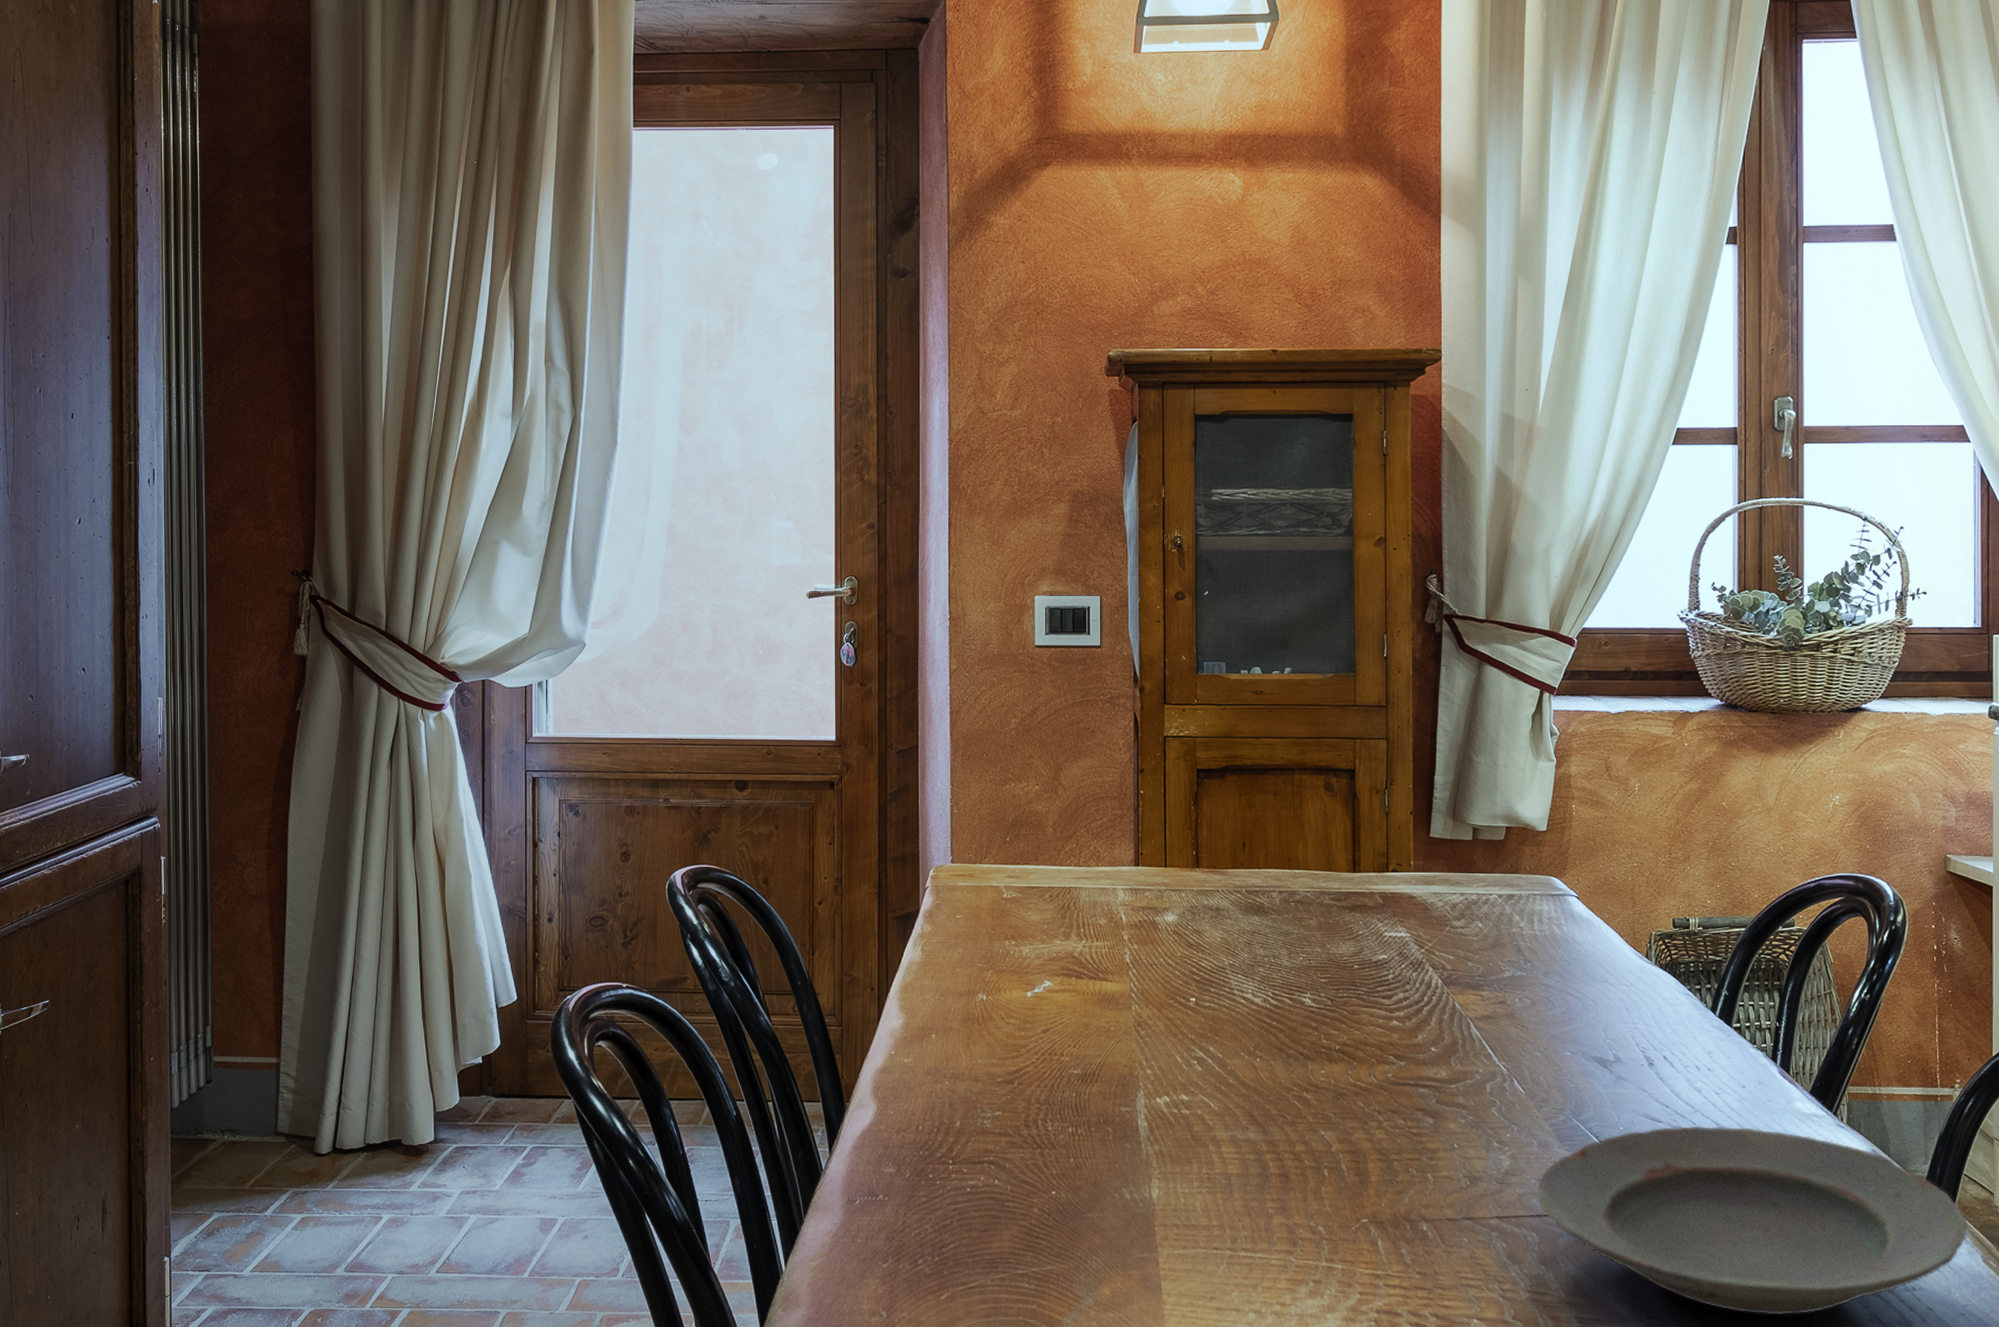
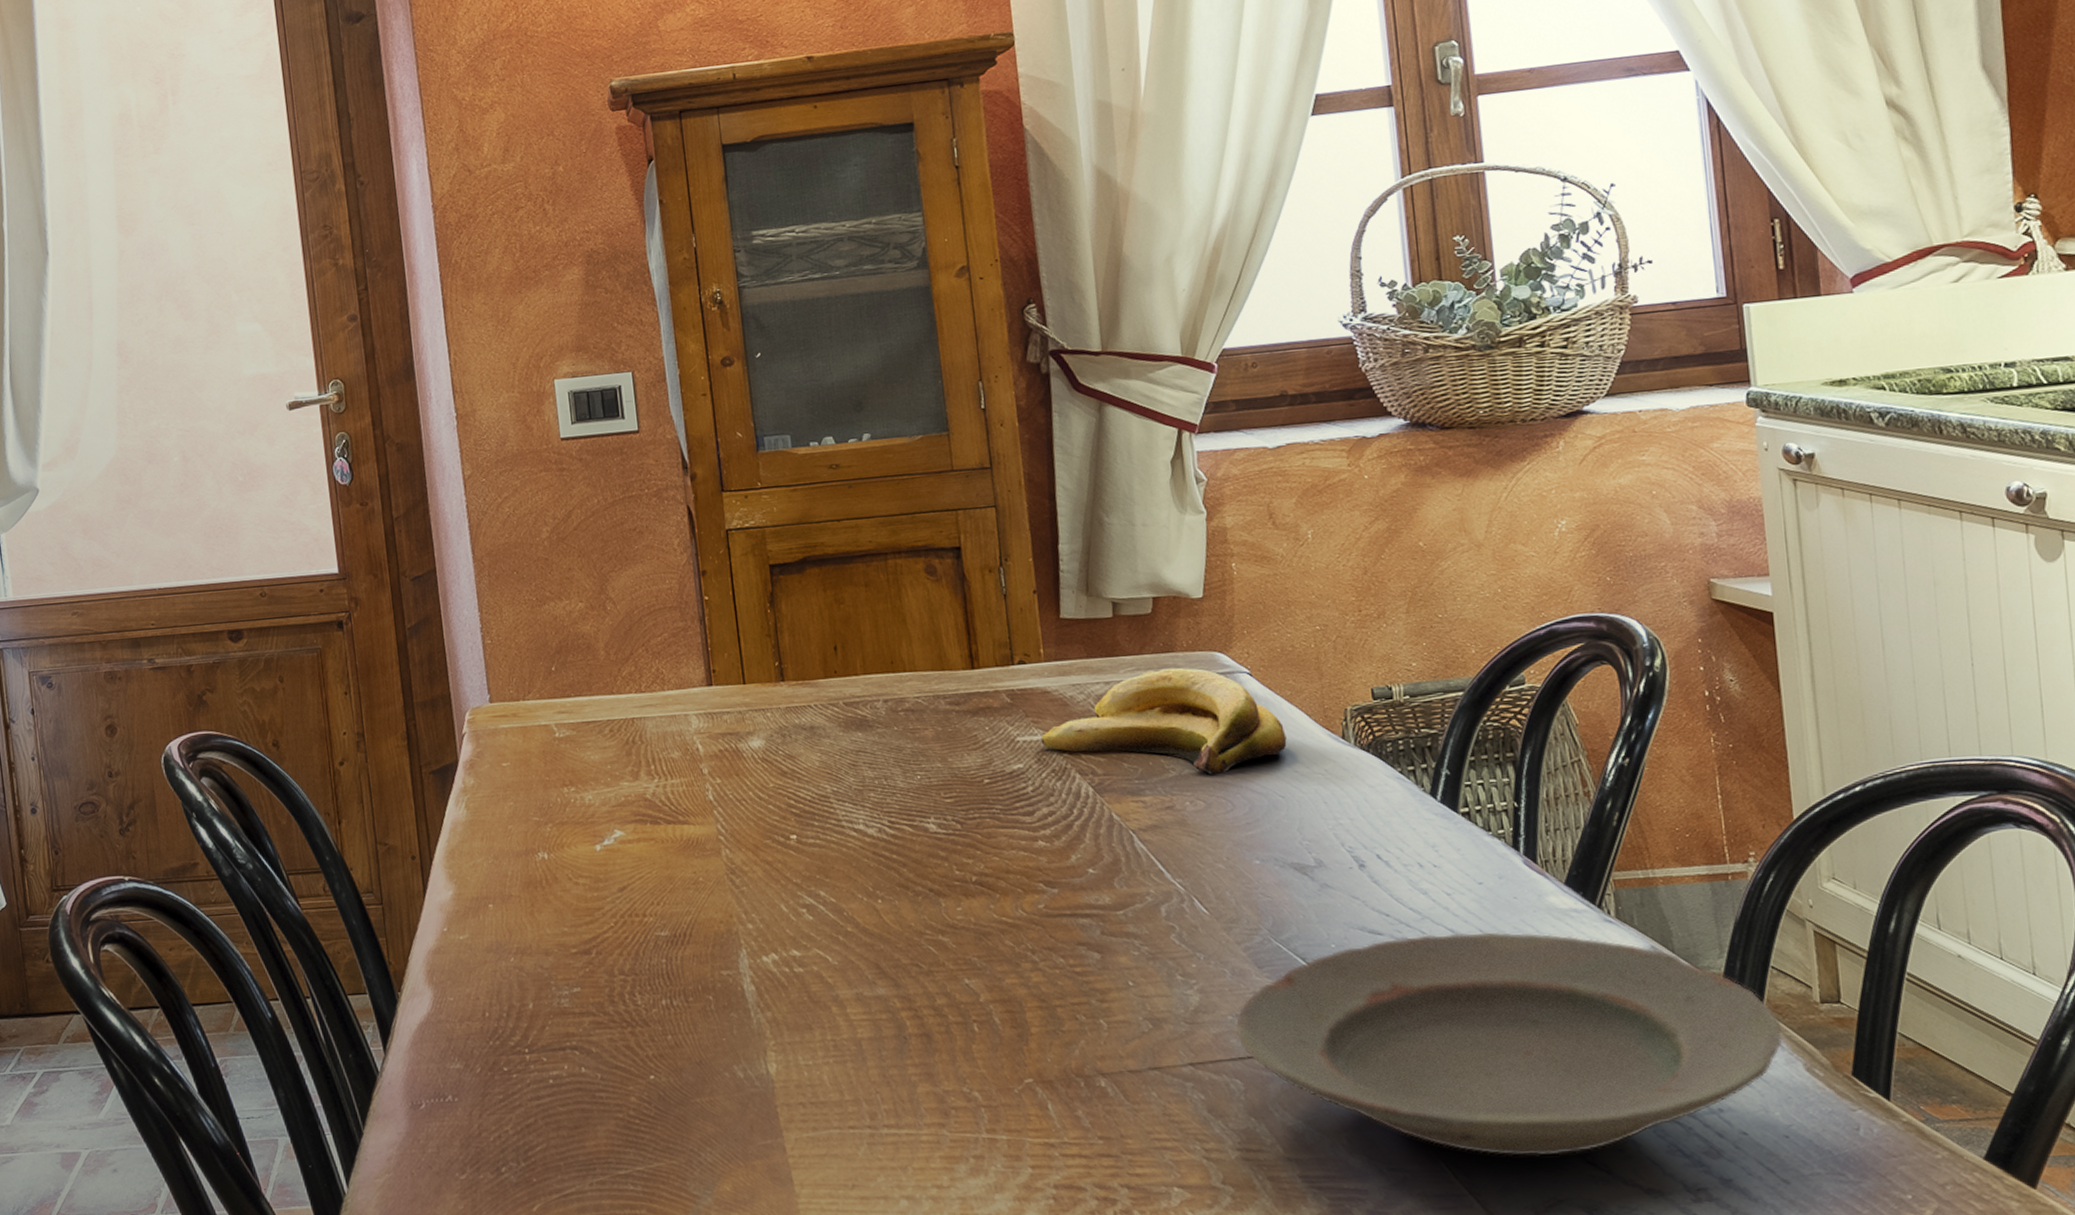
banana: none [1404,886,1602,979] -> present [1040,668,1287,776]

